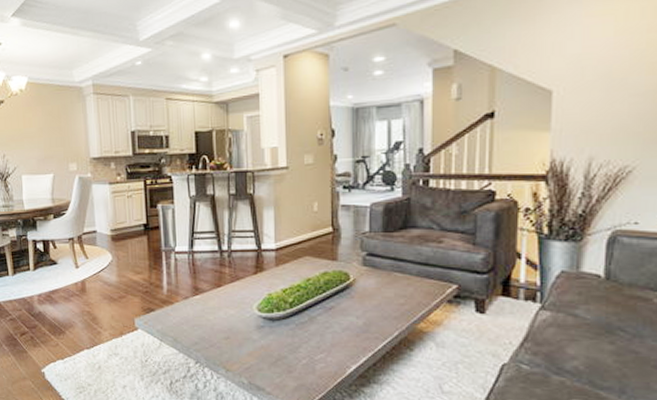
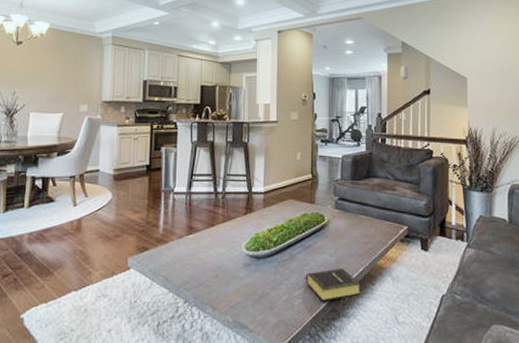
book: none [326,332,396,367] -> present [304,268,361,302]

